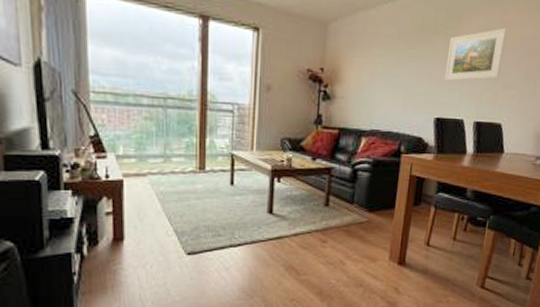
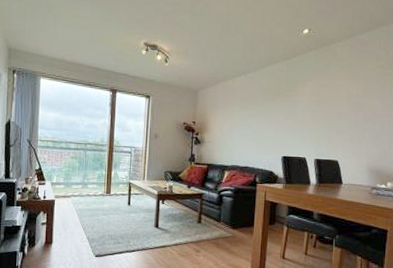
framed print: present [444,28,507,81] -> none [287,89,335,129]

